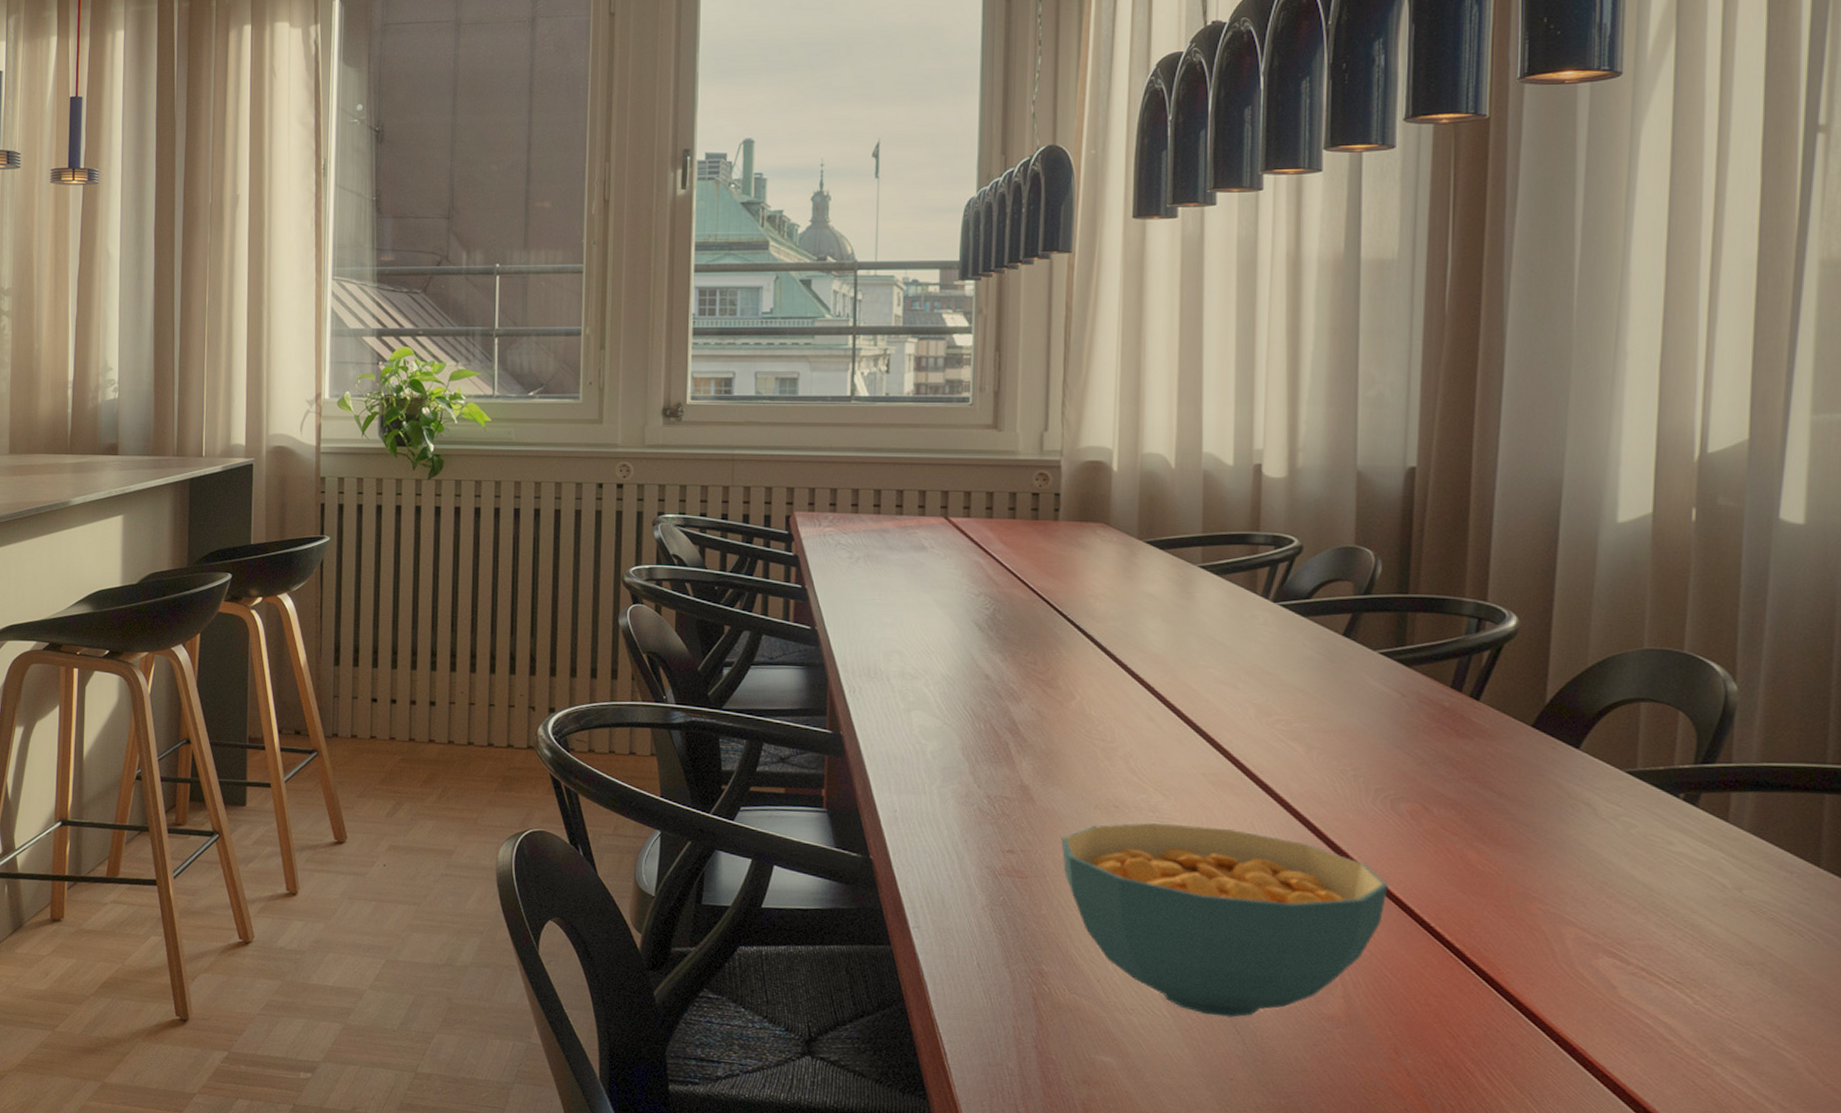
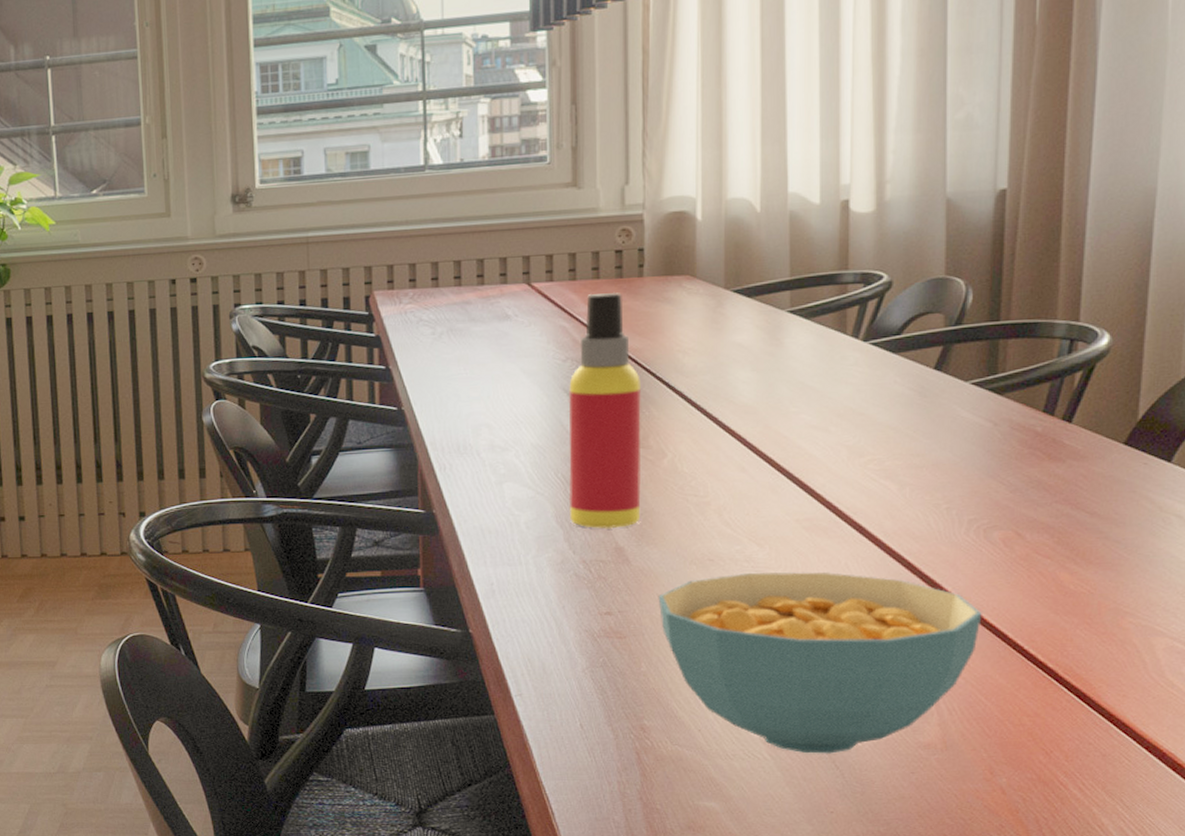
spray bottle: none [975,532,1052,766] -> present [568,292,642,529]

